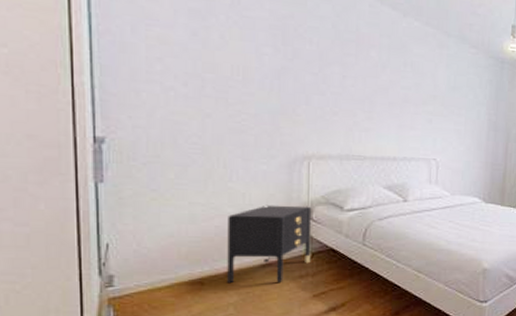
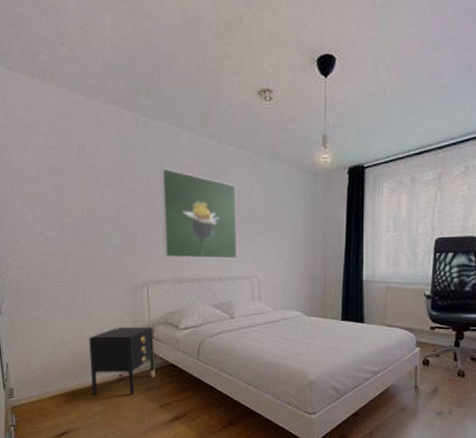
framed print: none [332,33,420,139] -> present [161,168,237,259]

